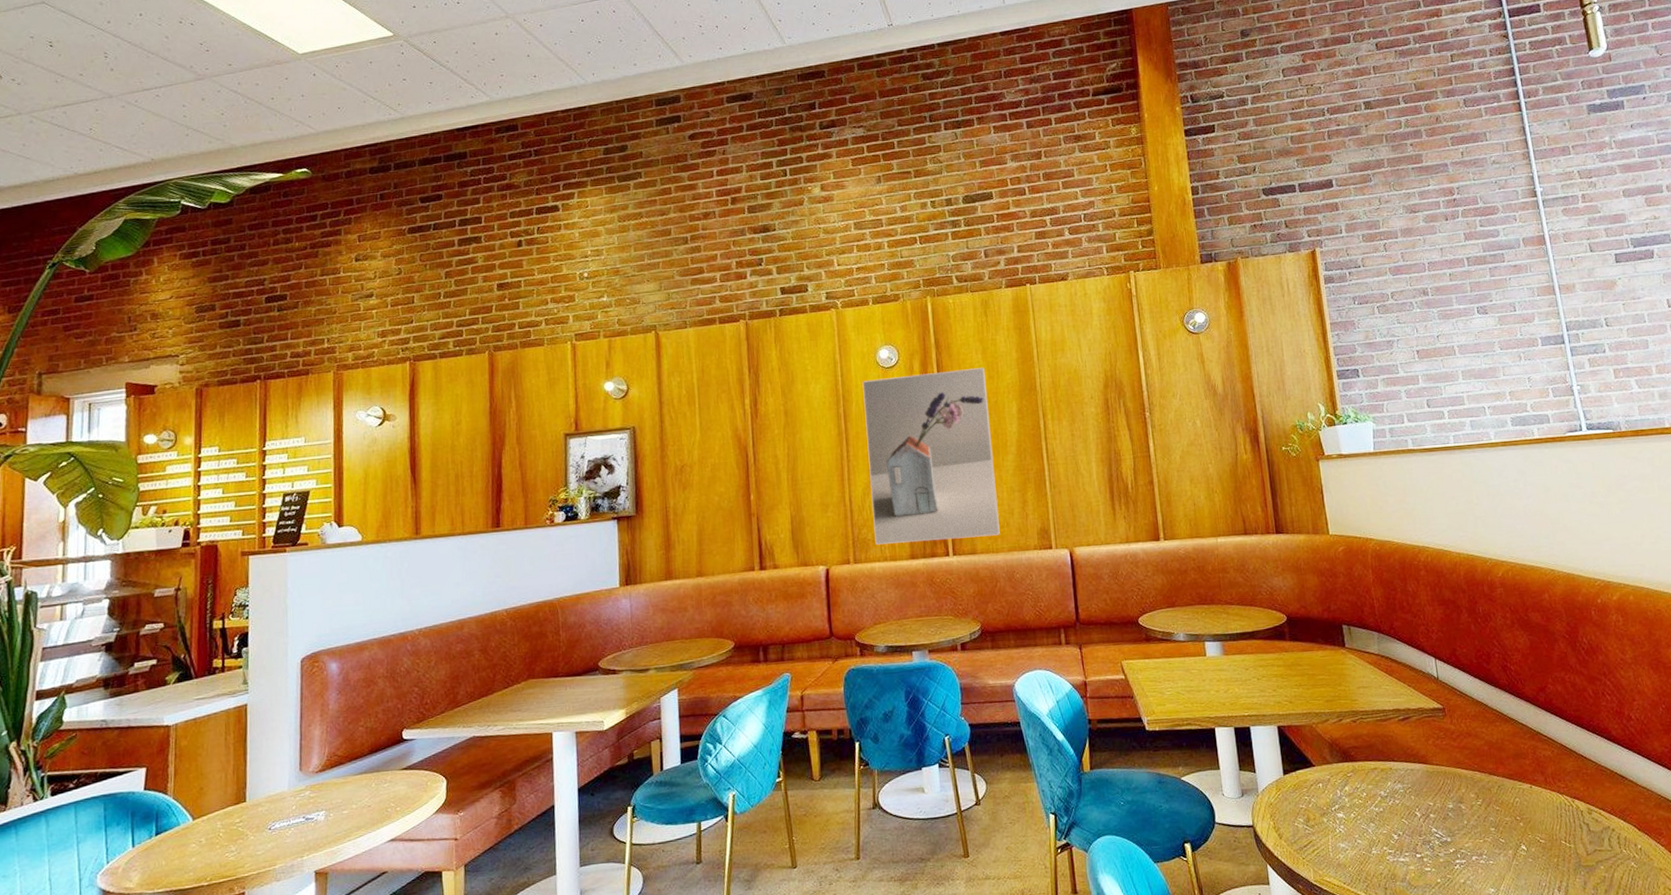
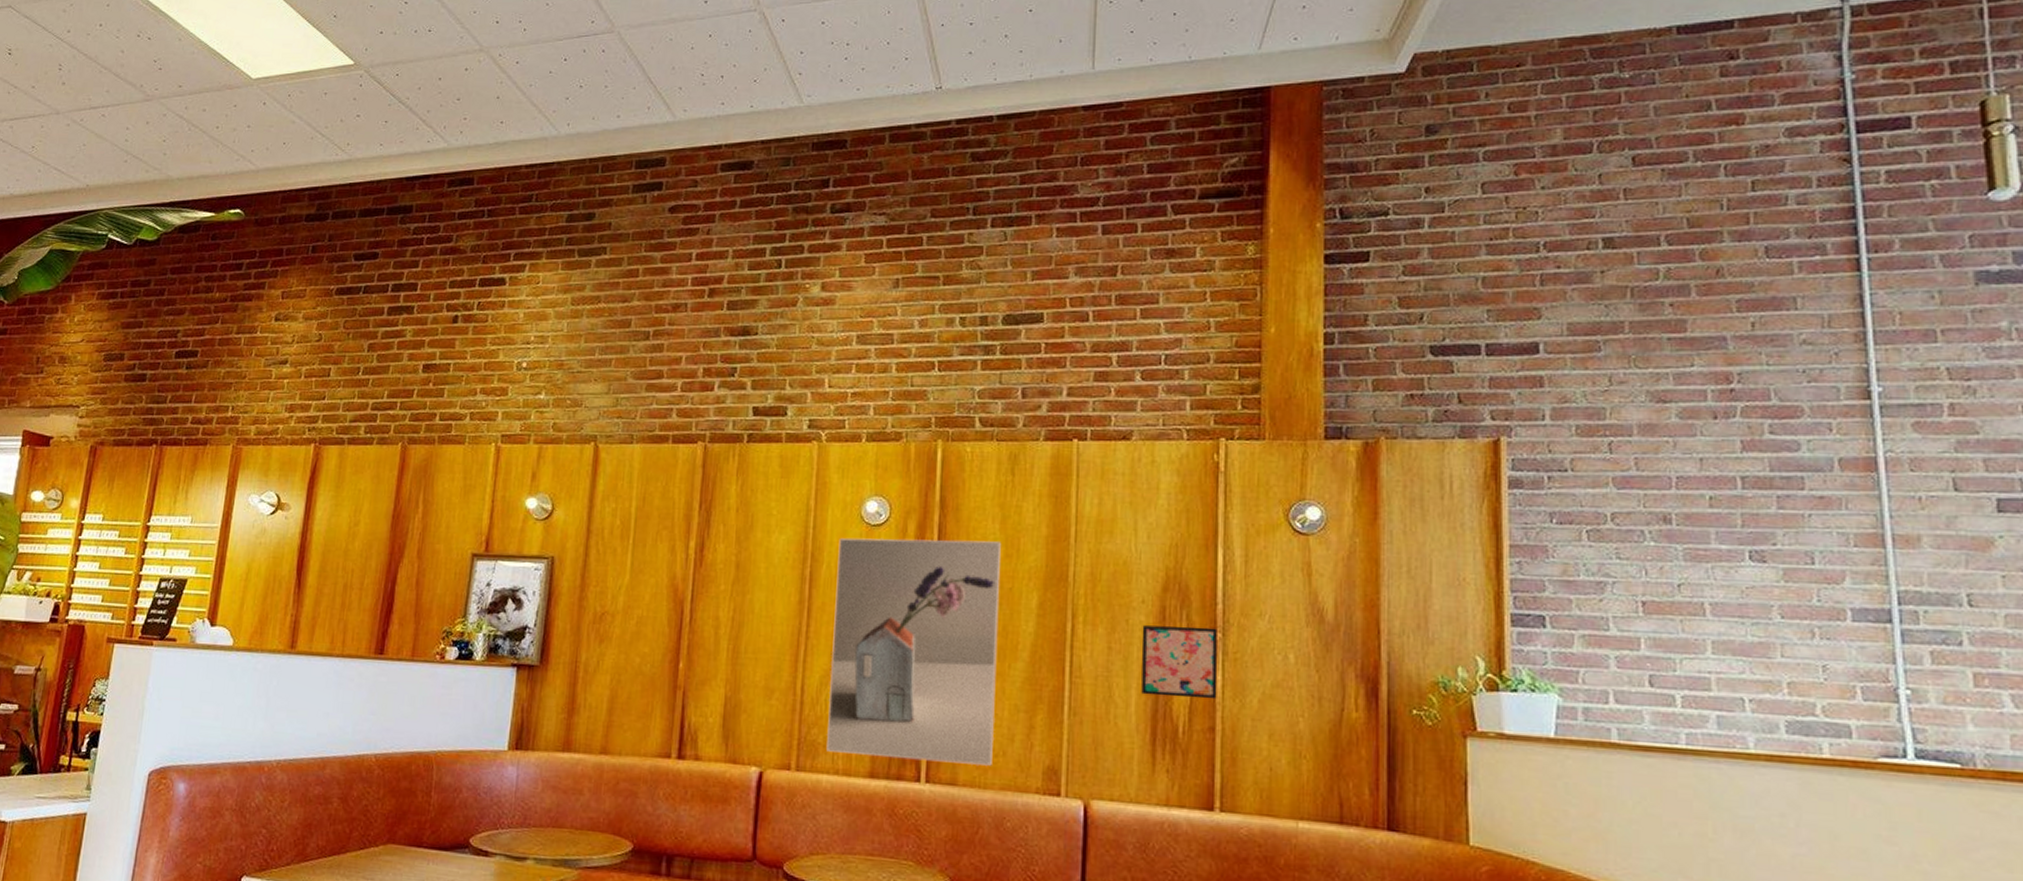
wall art: none [1093,409,1152,465] -> present [1141,625,1218,700]

